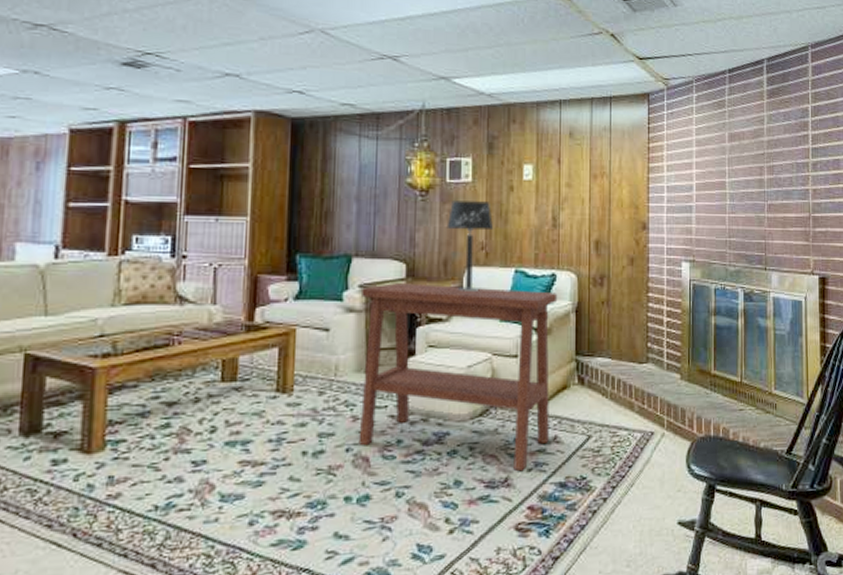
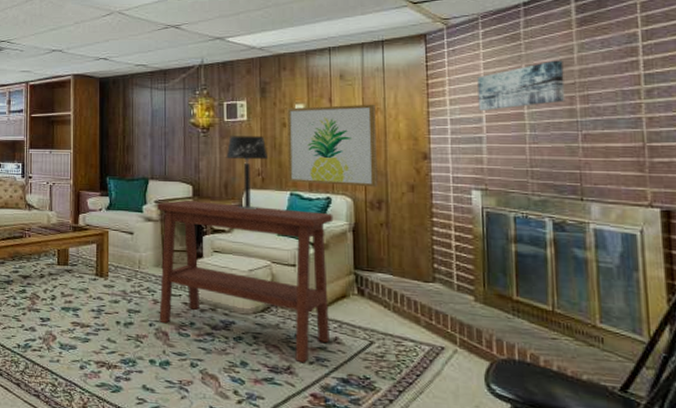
wall art: none [512,167,602,261] -> present [286,104,378,188]
wall art: none [690,130,757,179] -> present [477,60,565,111]

